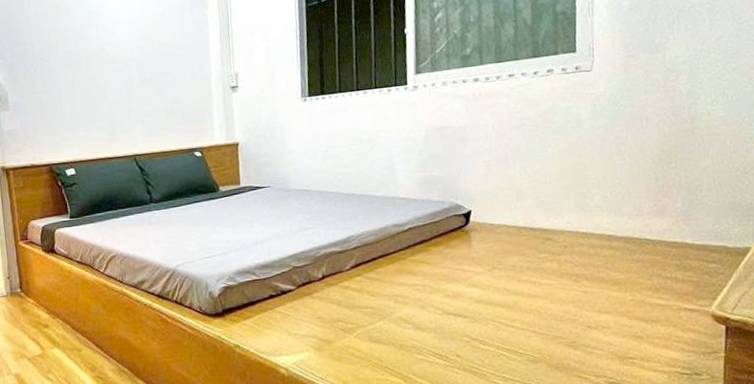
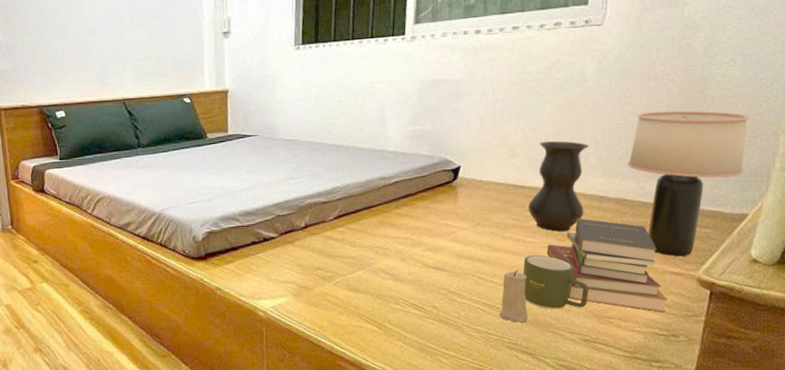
candle: none [523,313,552,368] -> present [500,270,528,323]
vase: none [540,182,595,273] -> present [528,141,590,232]
mug: none [542,296,609,353] -> present [522,255,589,310]
books: none [563,258,686,351] -> present [546,218,667,313]
table lamp: none [631,149,741,293] -> present [627,110,749,257]

